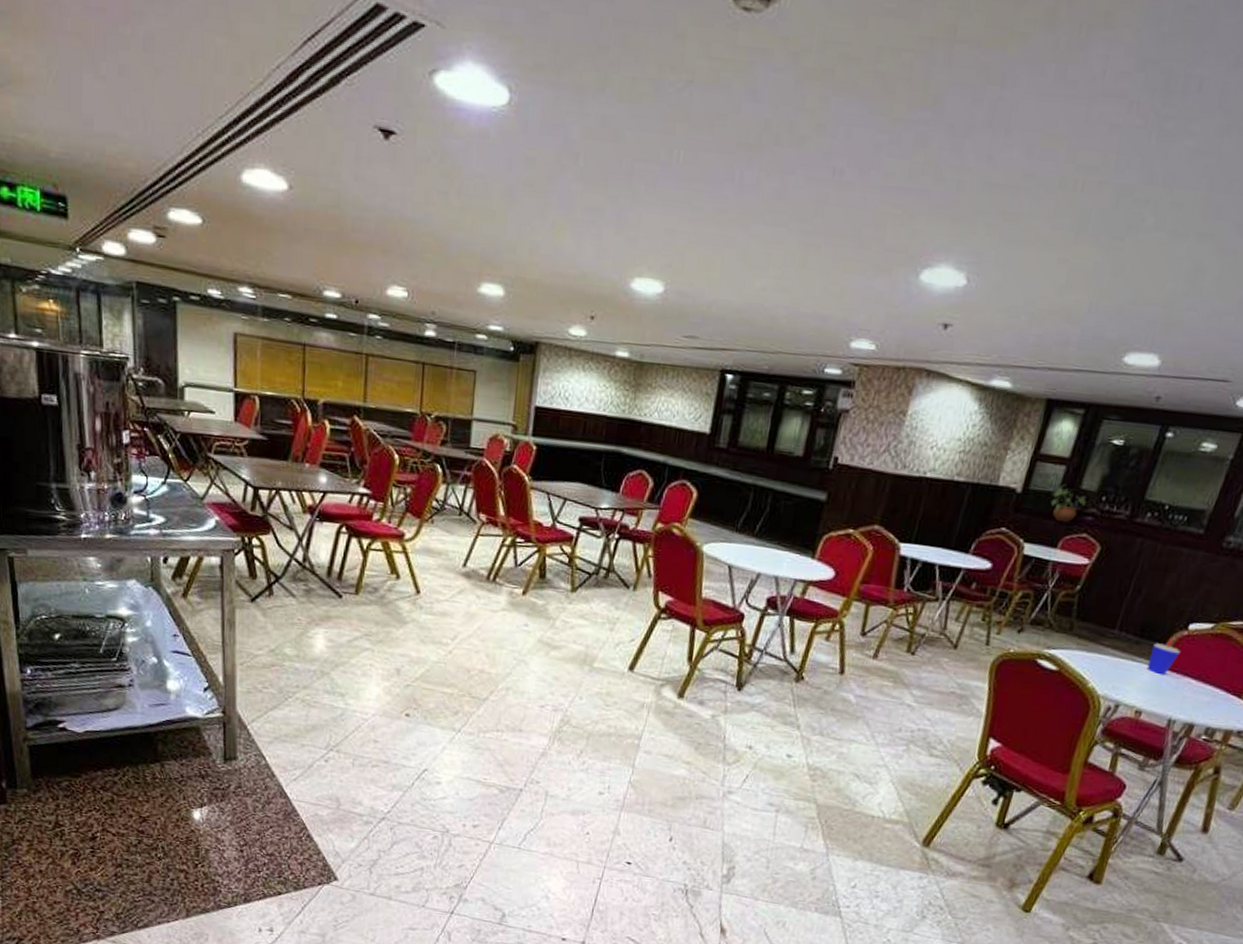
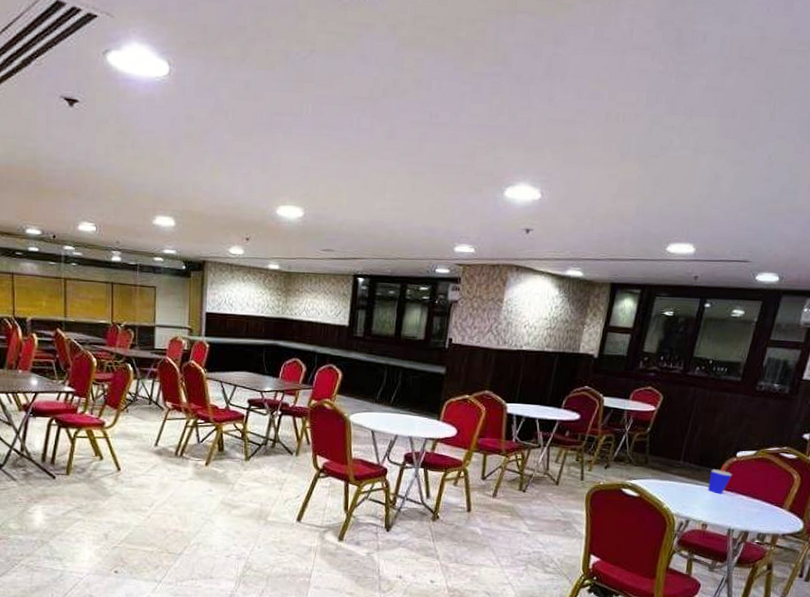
potted plant: present [1050,485,1086,523] -> none [621,349,648,379]

